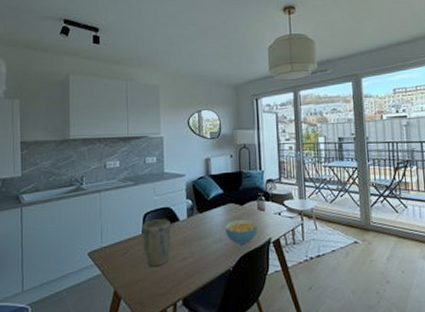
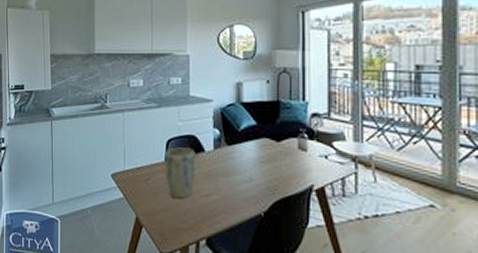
cereal bowl: present [225,219,258,245] -> none [257,157,297,188]

